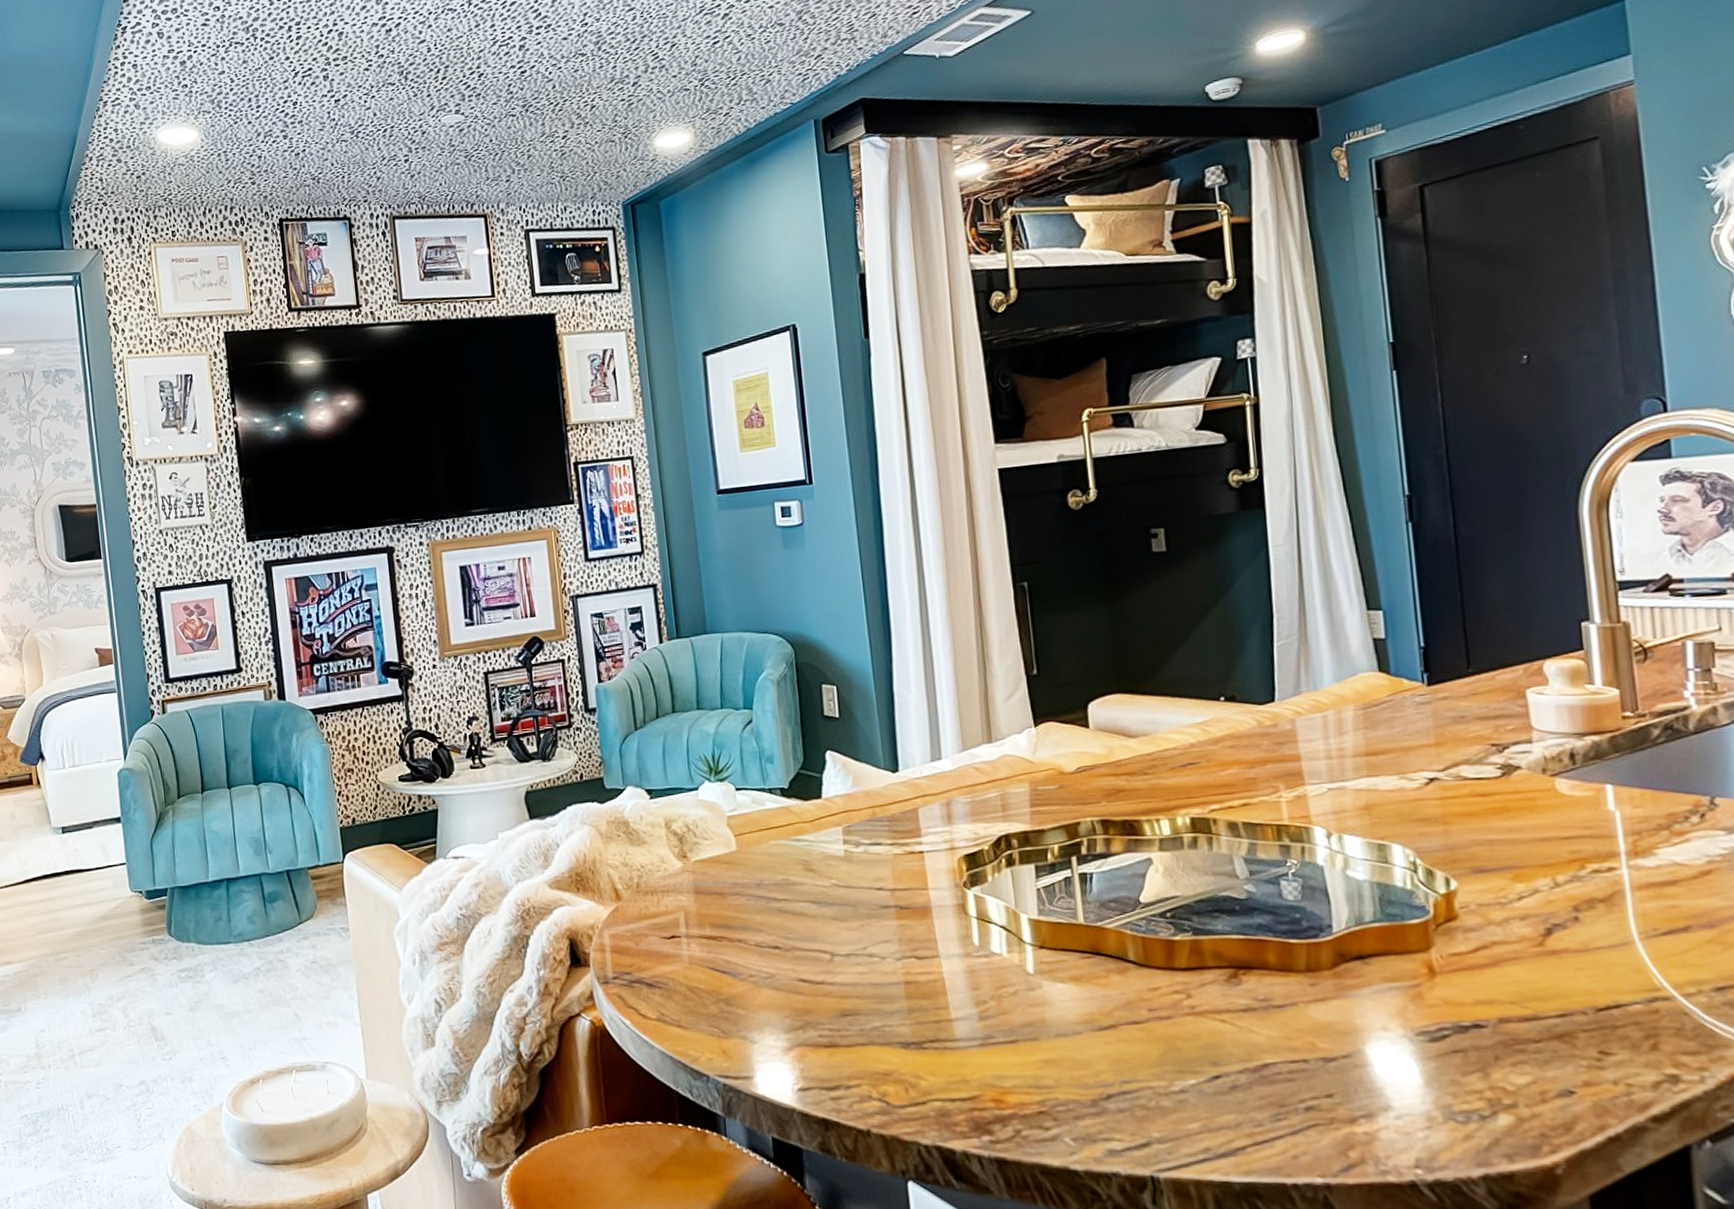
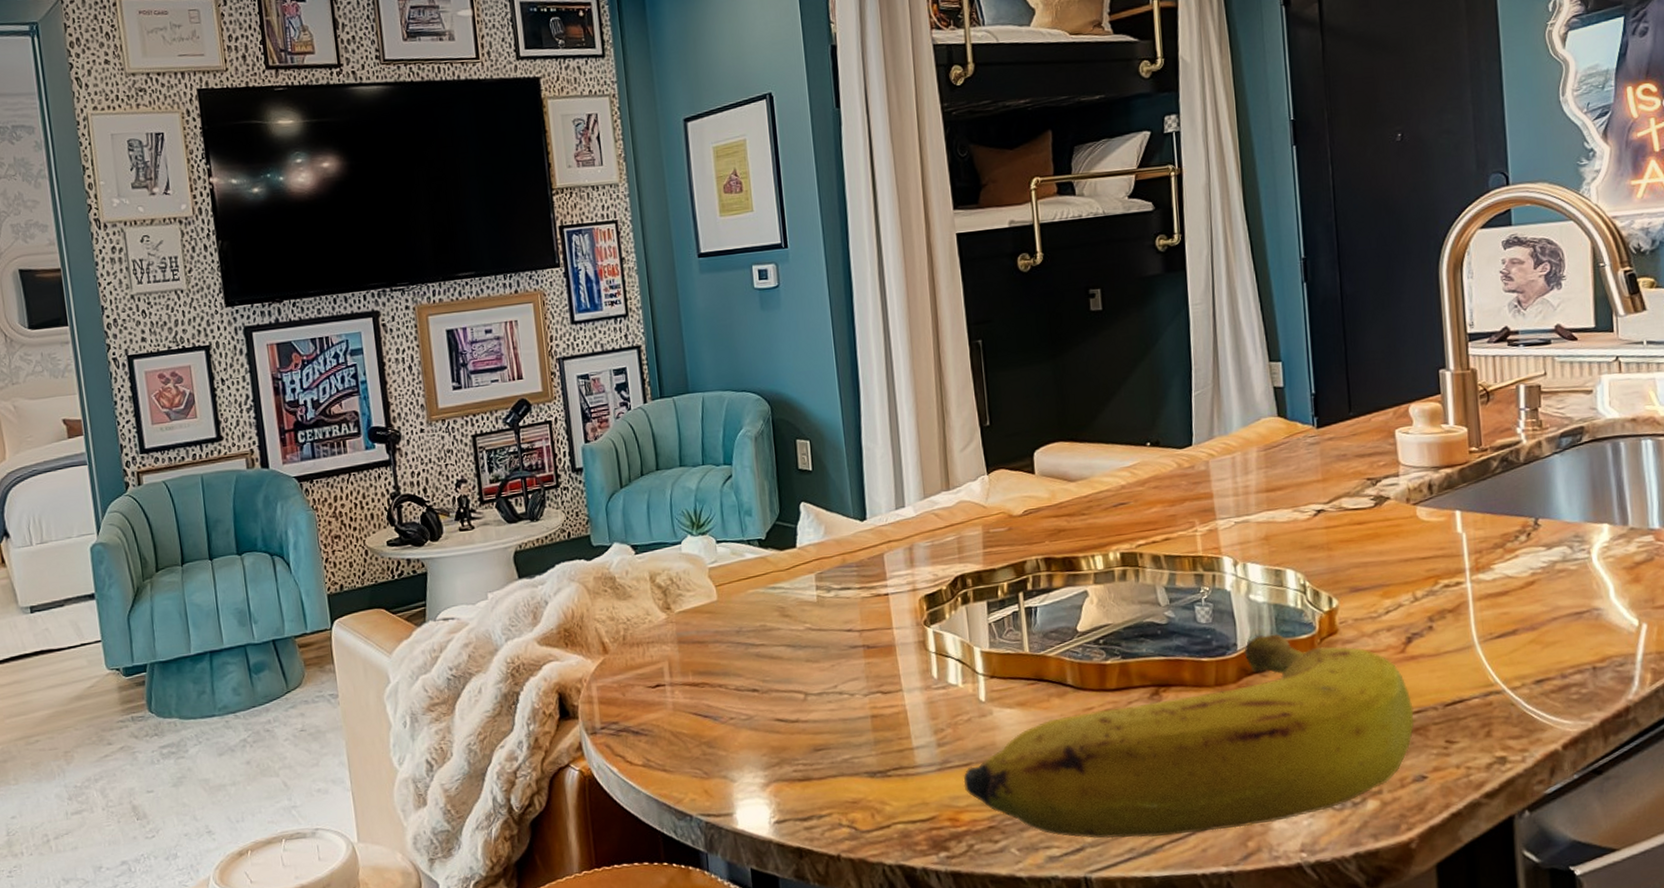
banana: none [1009,916,1557,1138] -> present [963,634,1414,839]

